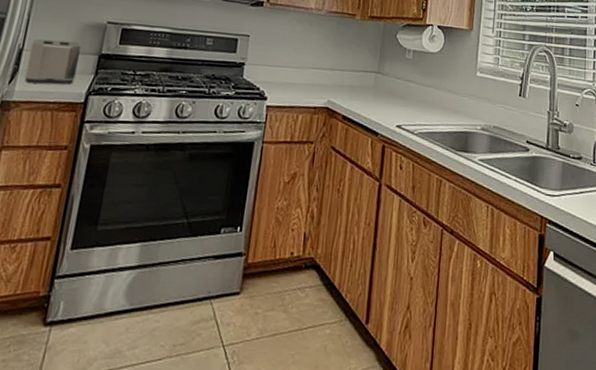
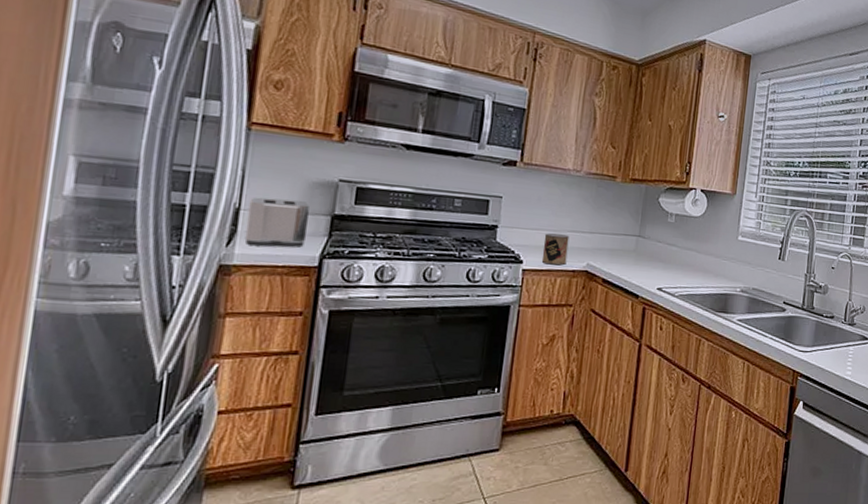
tin can: none [284,70,311,102] -> present [541,233,570,266]

